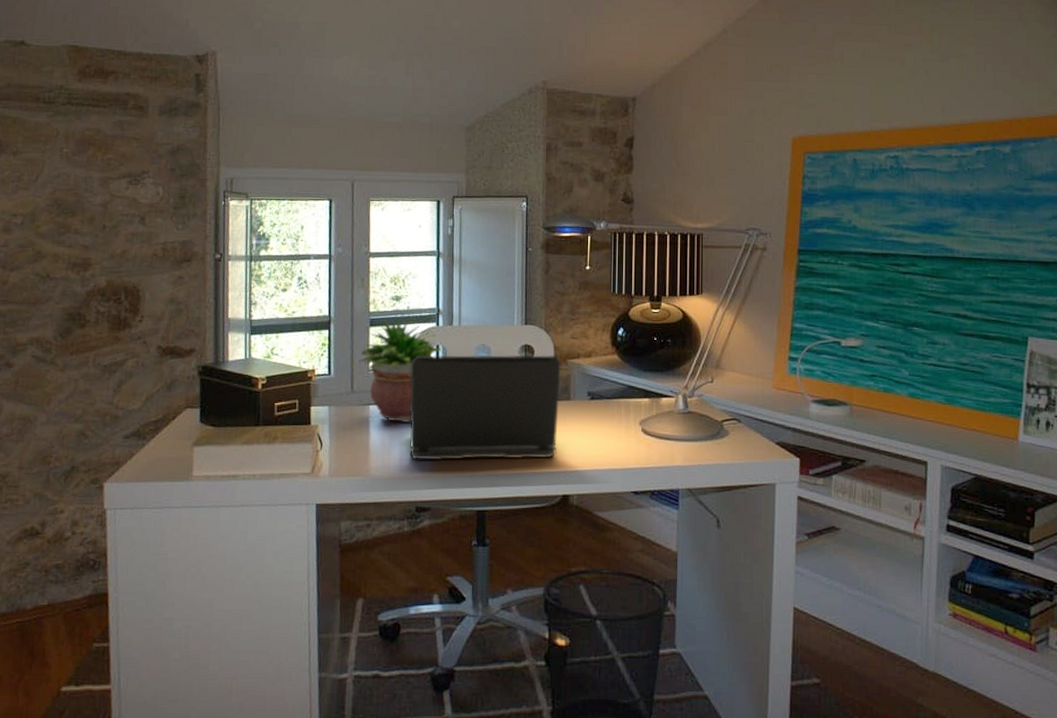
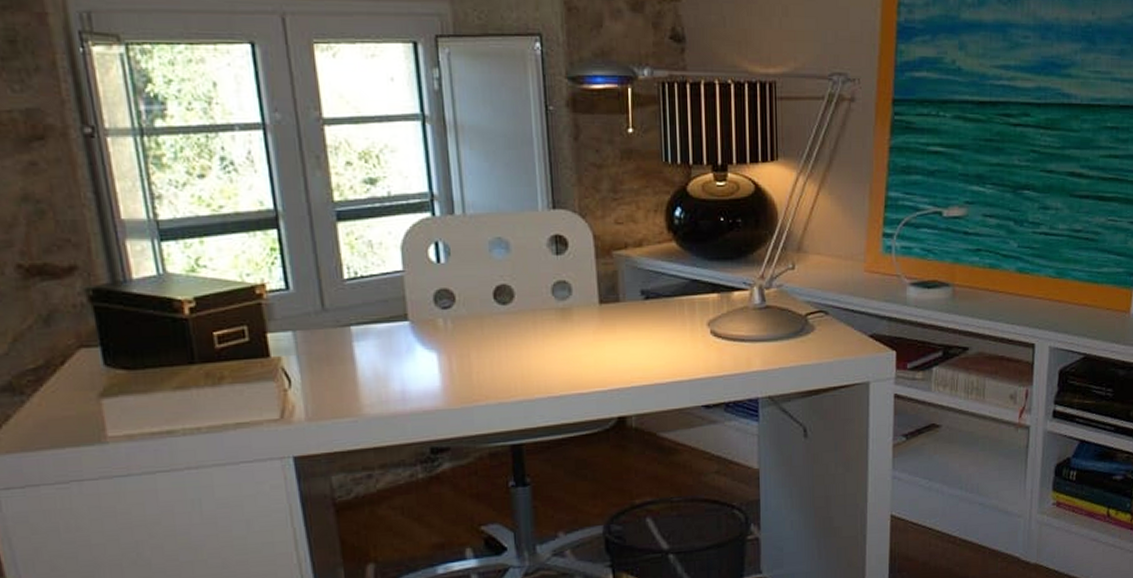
potted plant: present [359,316,442,422] -> none [327,205,443,345]
laptop computer: present [409,354,561,461] -> none [402,245,606,391]

